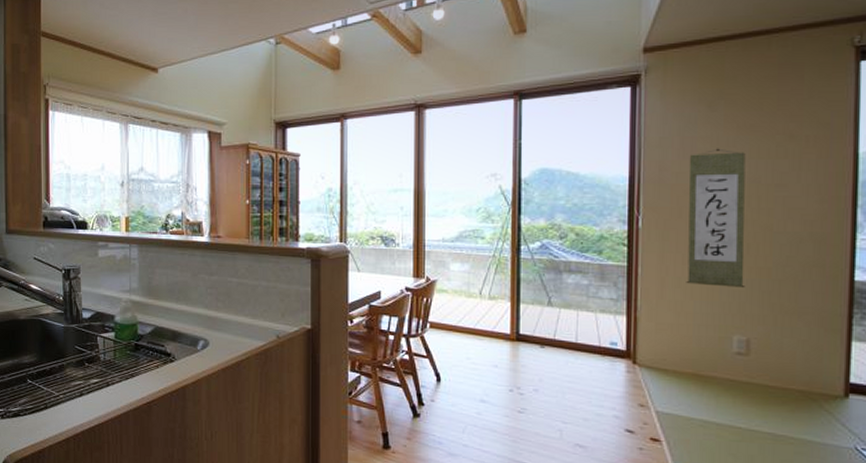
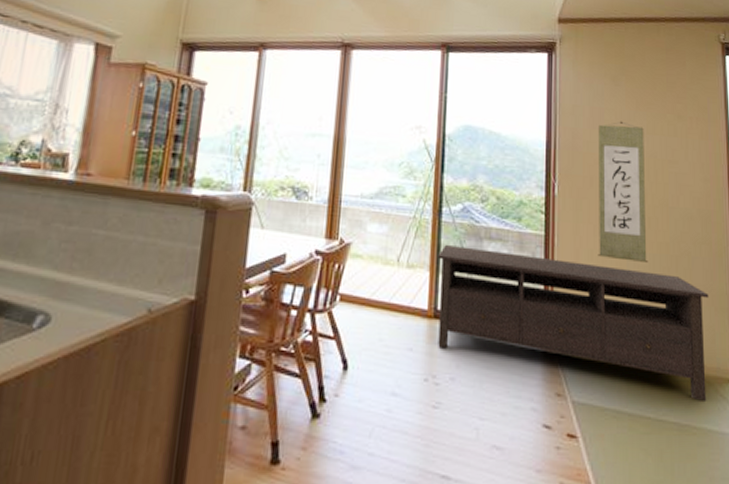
storage bench: none [518,278,818,415] -> present [438,244,709,401]

